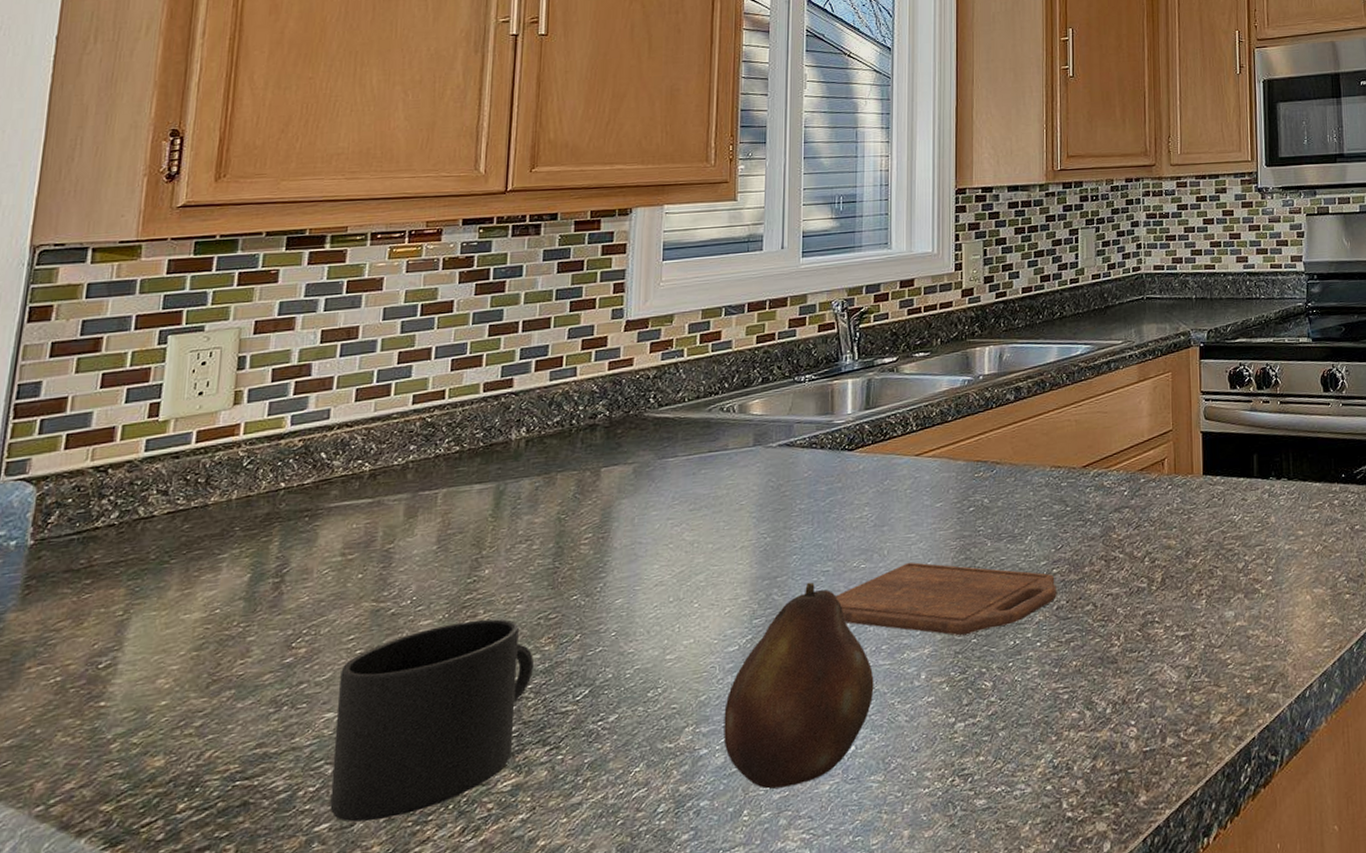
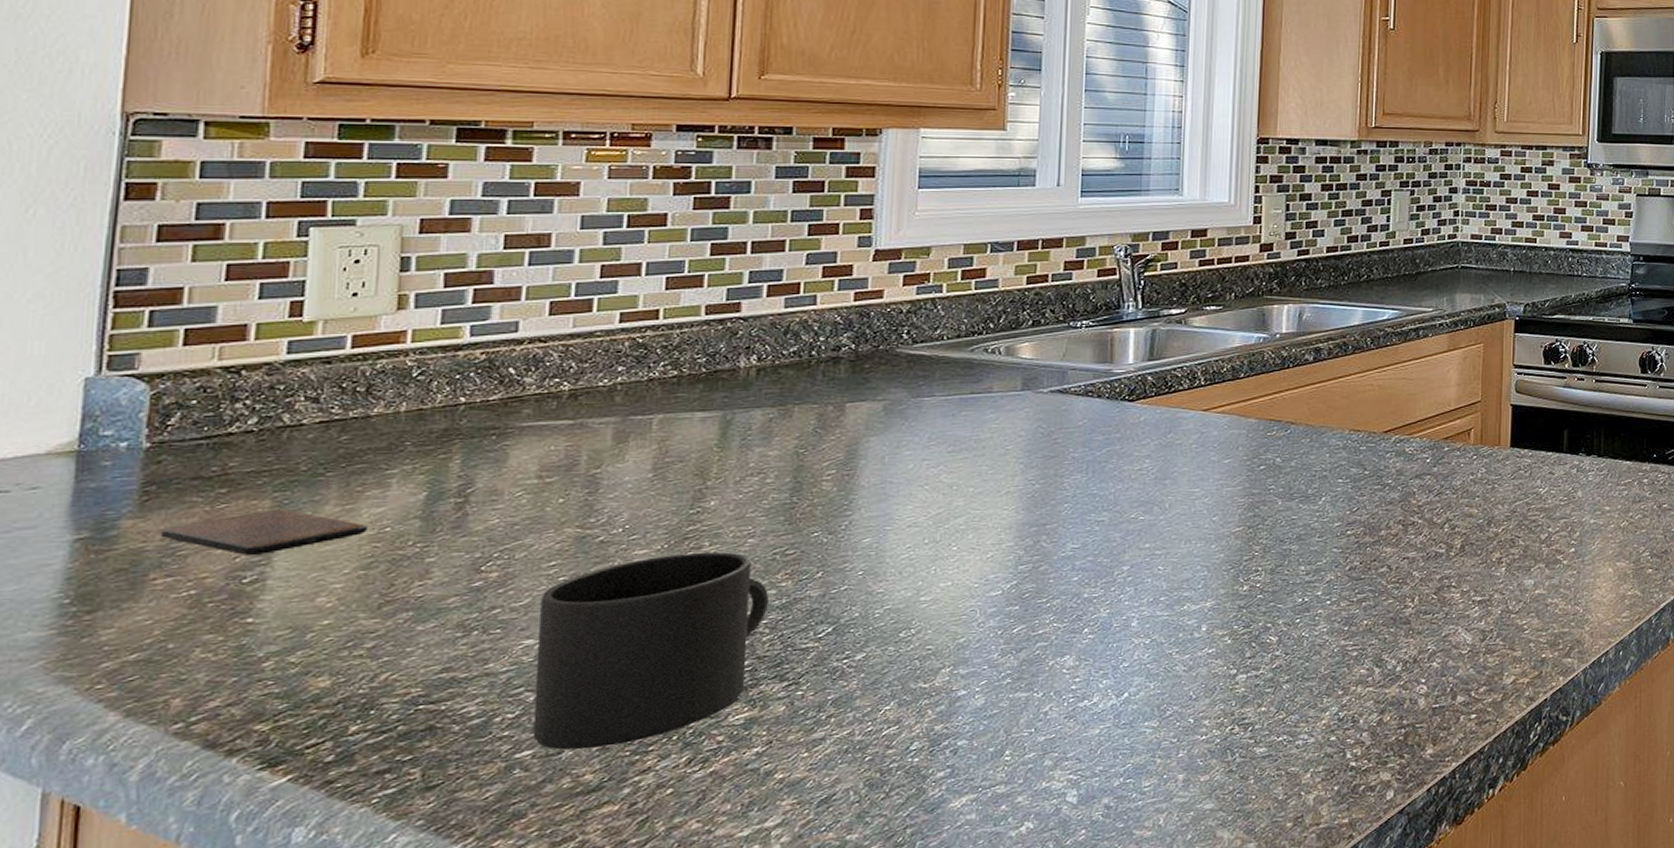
smartphone: none [36,596,202,642] -> present [160,508,369,555]
fruit: present [724,582,874,789] -> none [984,531,1151,731]
cutting board: present [835,562,1057,636] -> none [1110,516,1350,591]

